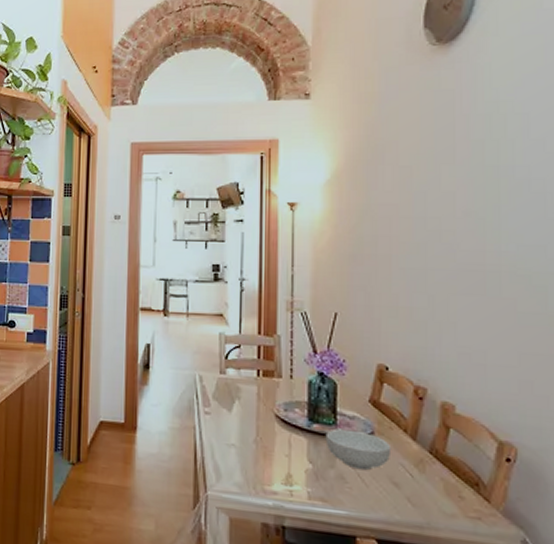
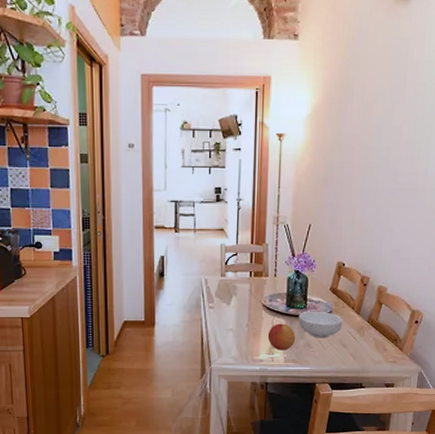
apple: none [283,442,323,483] -> present [267,323,296,351]

